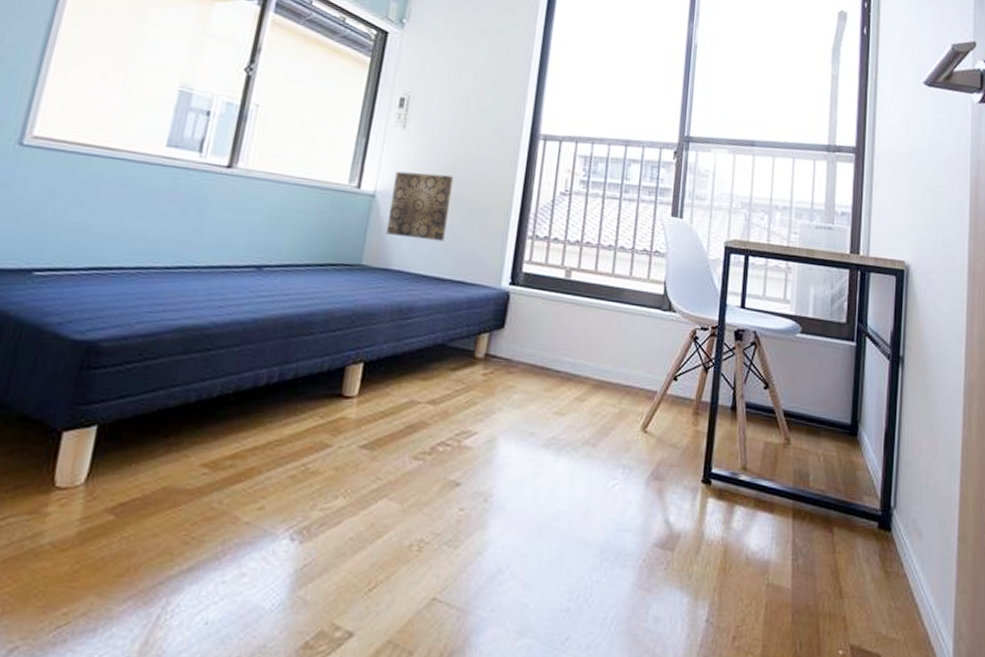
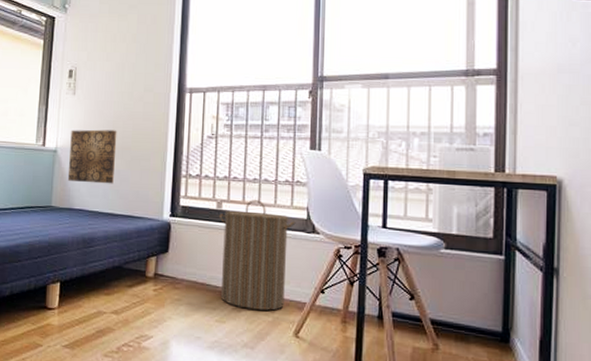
laundry hamper: none [562,269,652,401] -> present [219,200,296,311]

